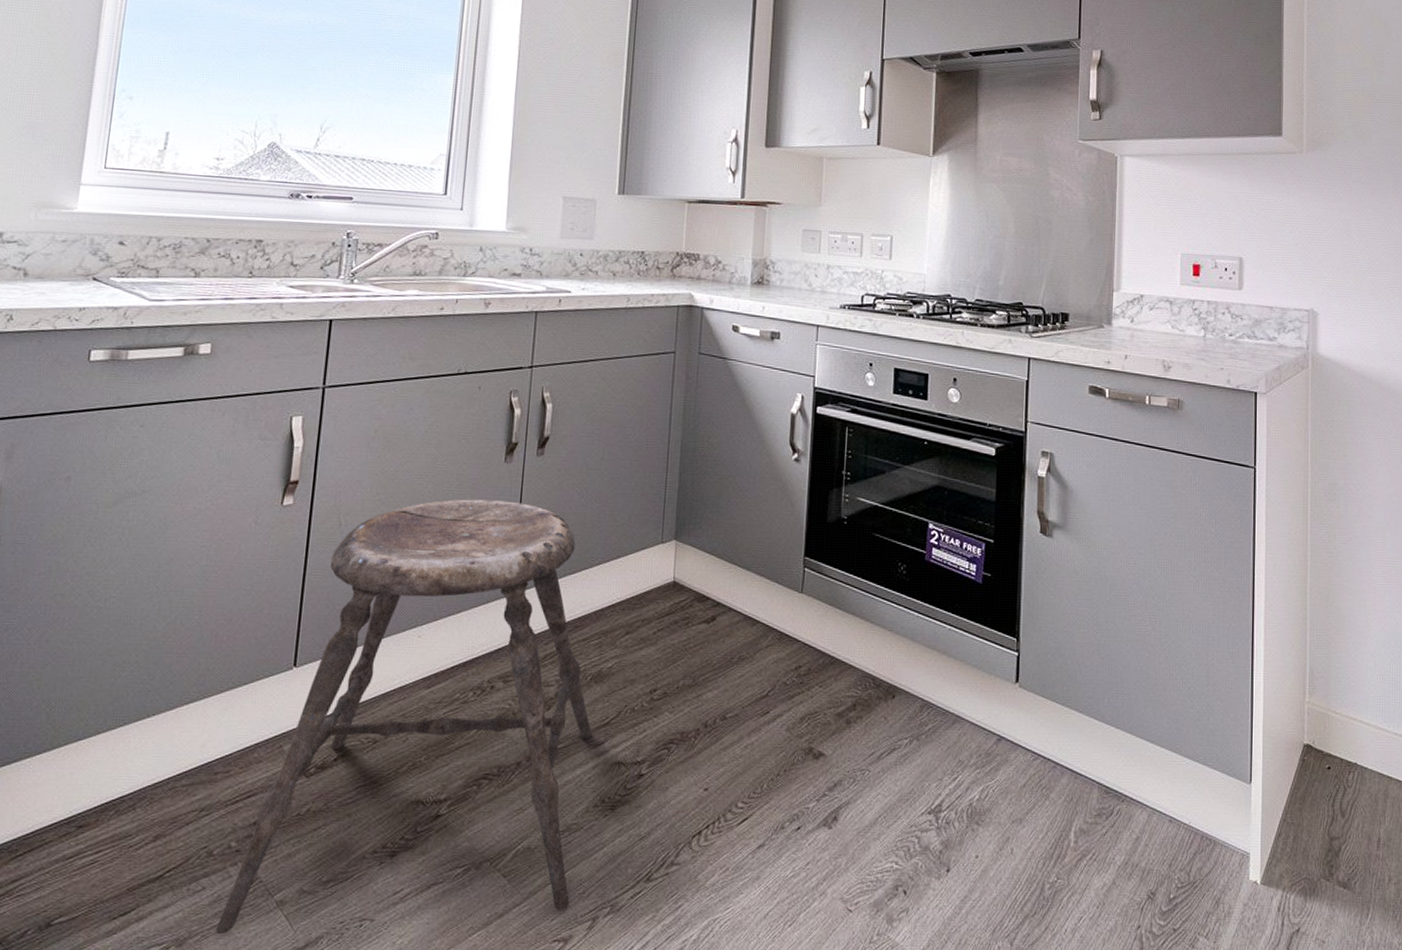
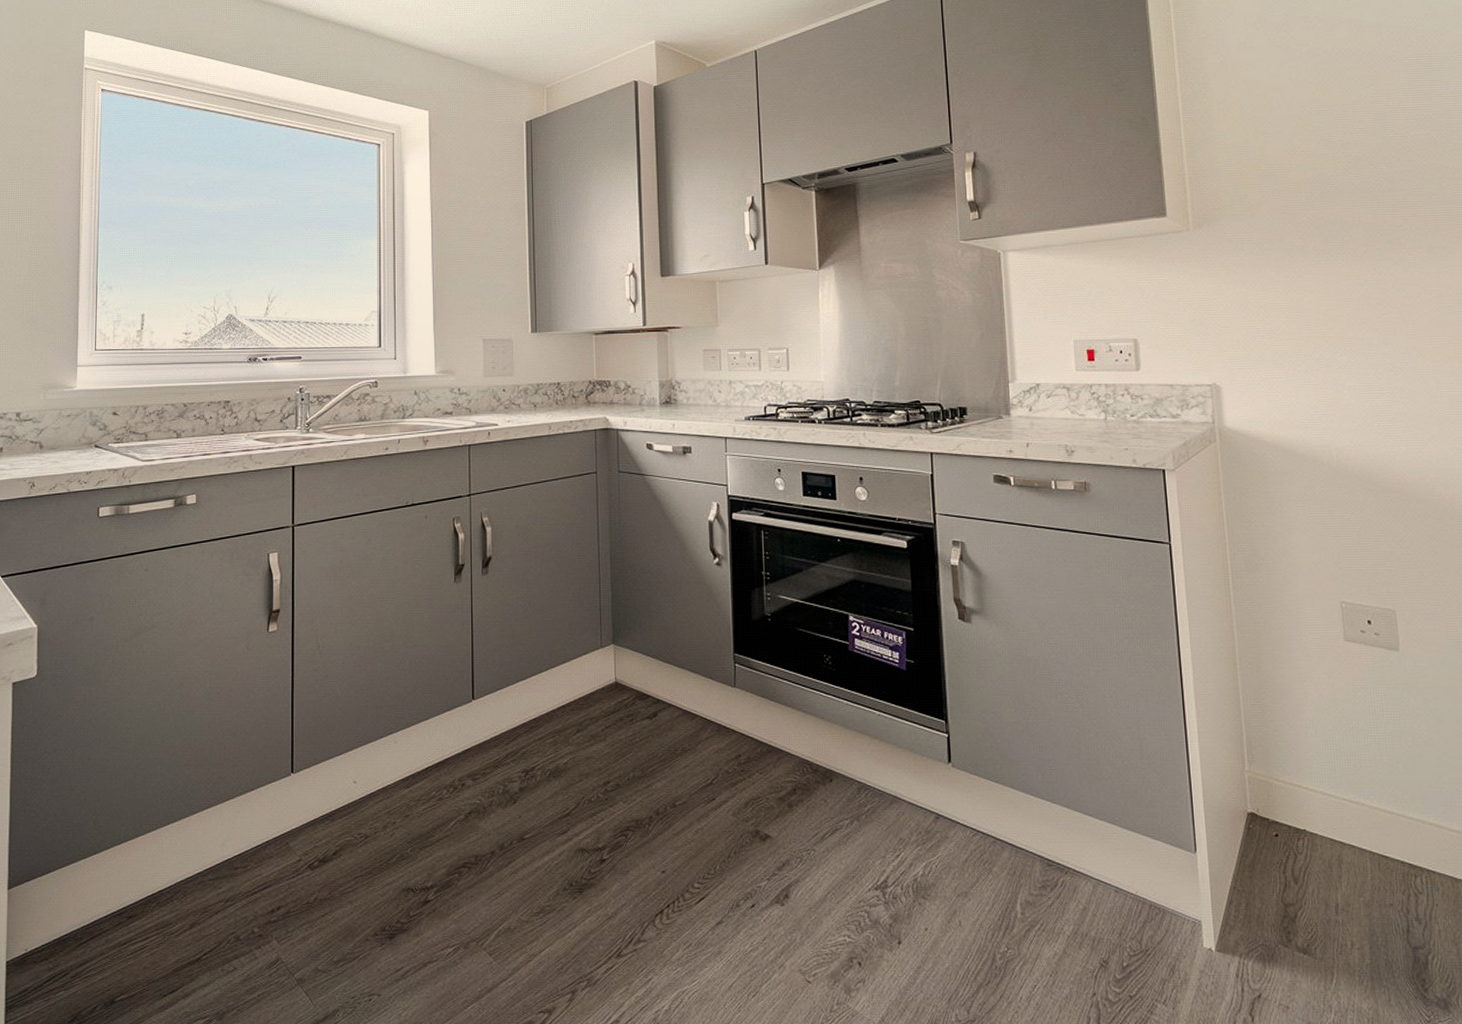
stool: present [215,499,593,935] -> none [248,617,556,1009]

